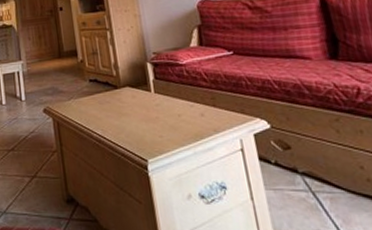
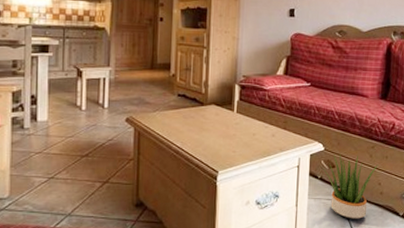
potted plant: none [272,131,355,216] -> present [321,153,378,219]

